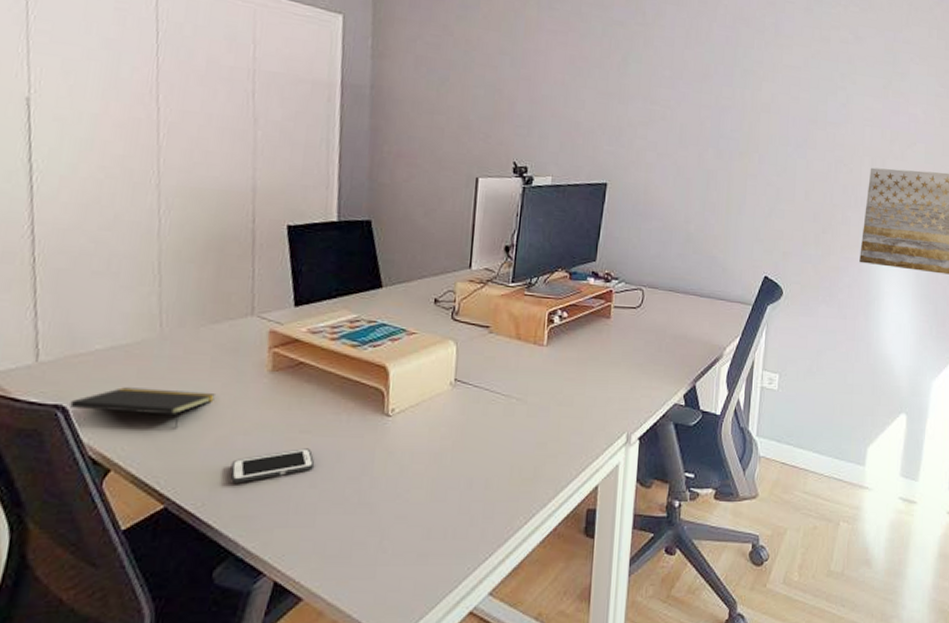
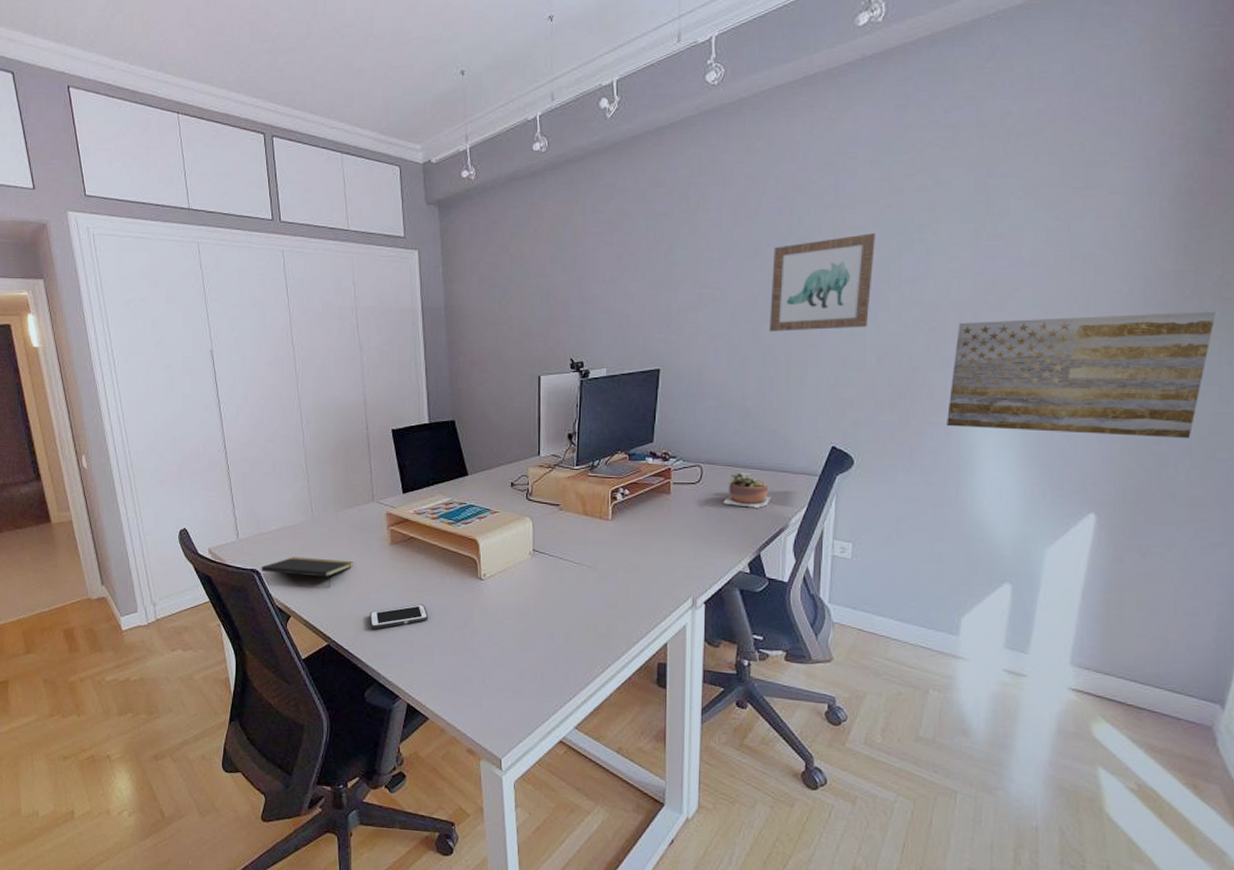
succulent plant: none [662,296,709,336] -> present [723,470,772,508]
wall art: none [713,74,808,162] -> present [769,233,876,331]

